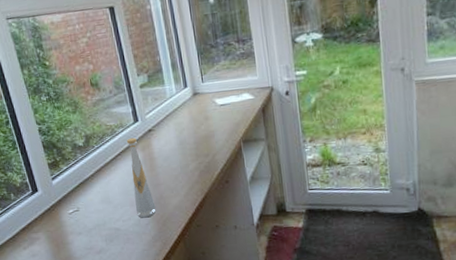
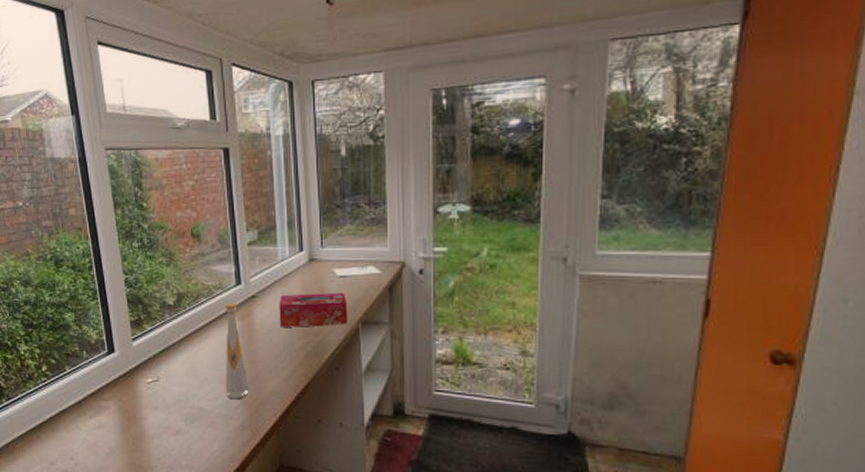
tissue box: none [172,118,231,153] -> present [279,292,348,327]

